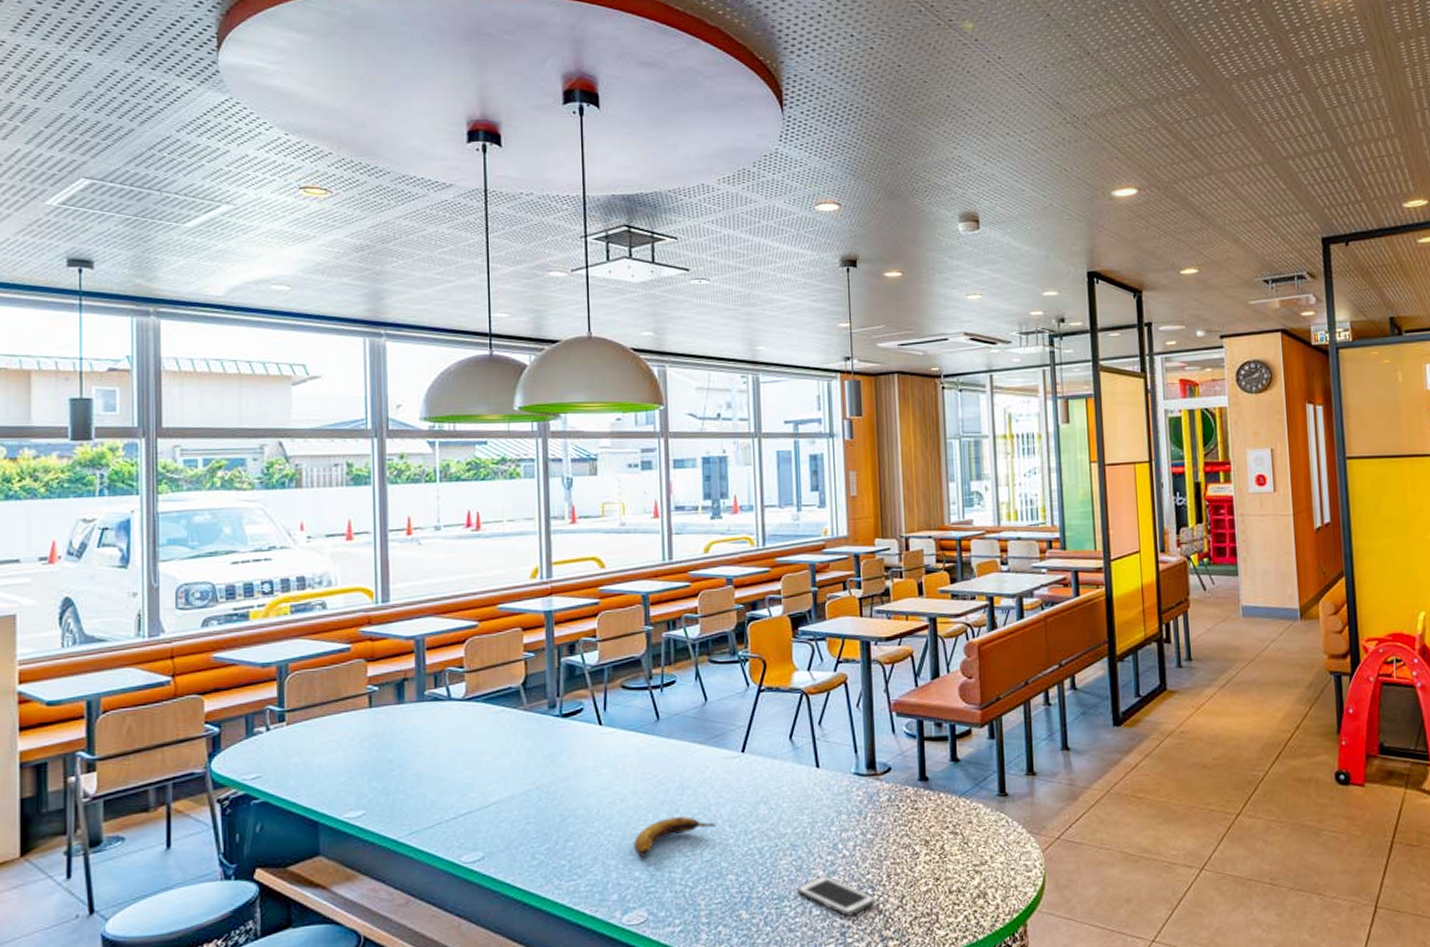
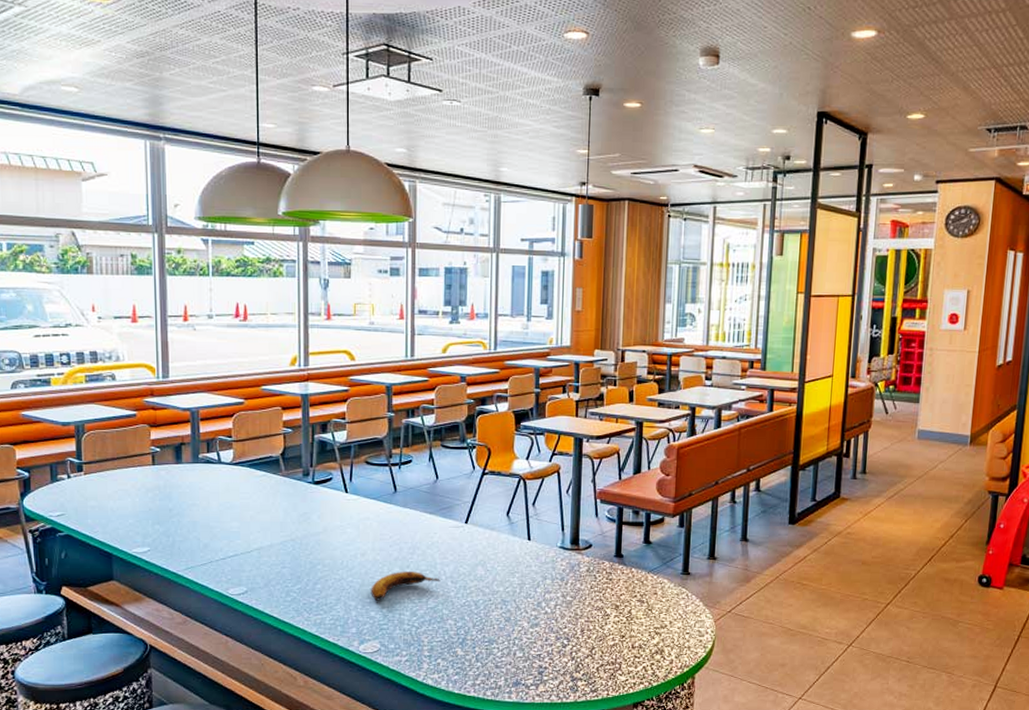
cell phone: present [797,875,875,916] -> none [505,626,569,659]

